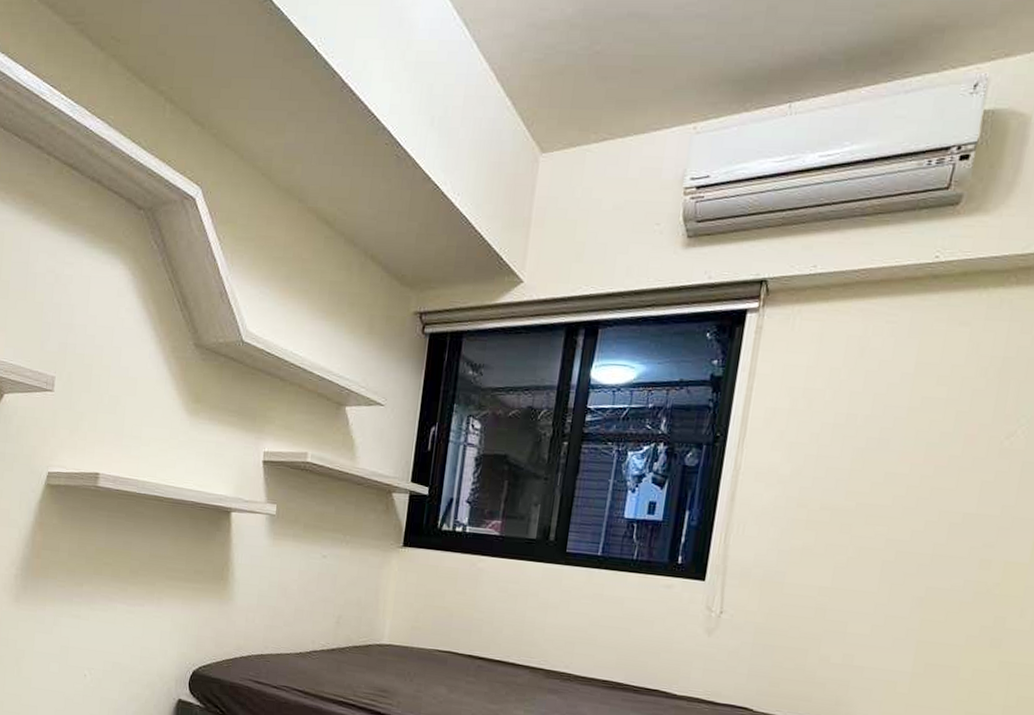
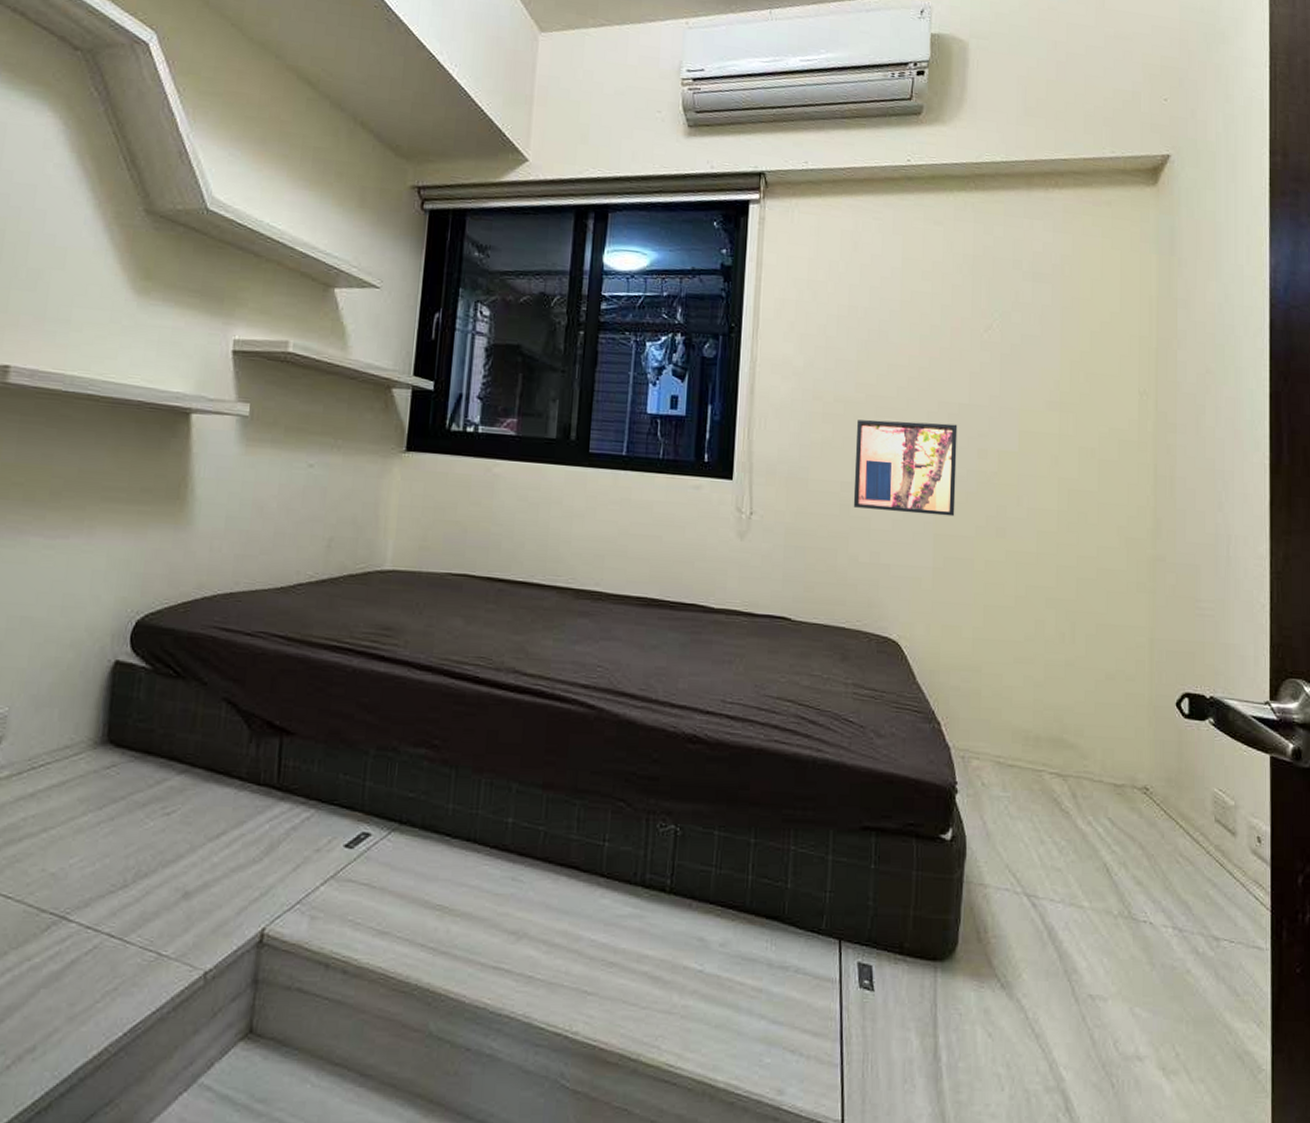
wall art: none [829,527,959,625] -> present [853,419,958,517]

